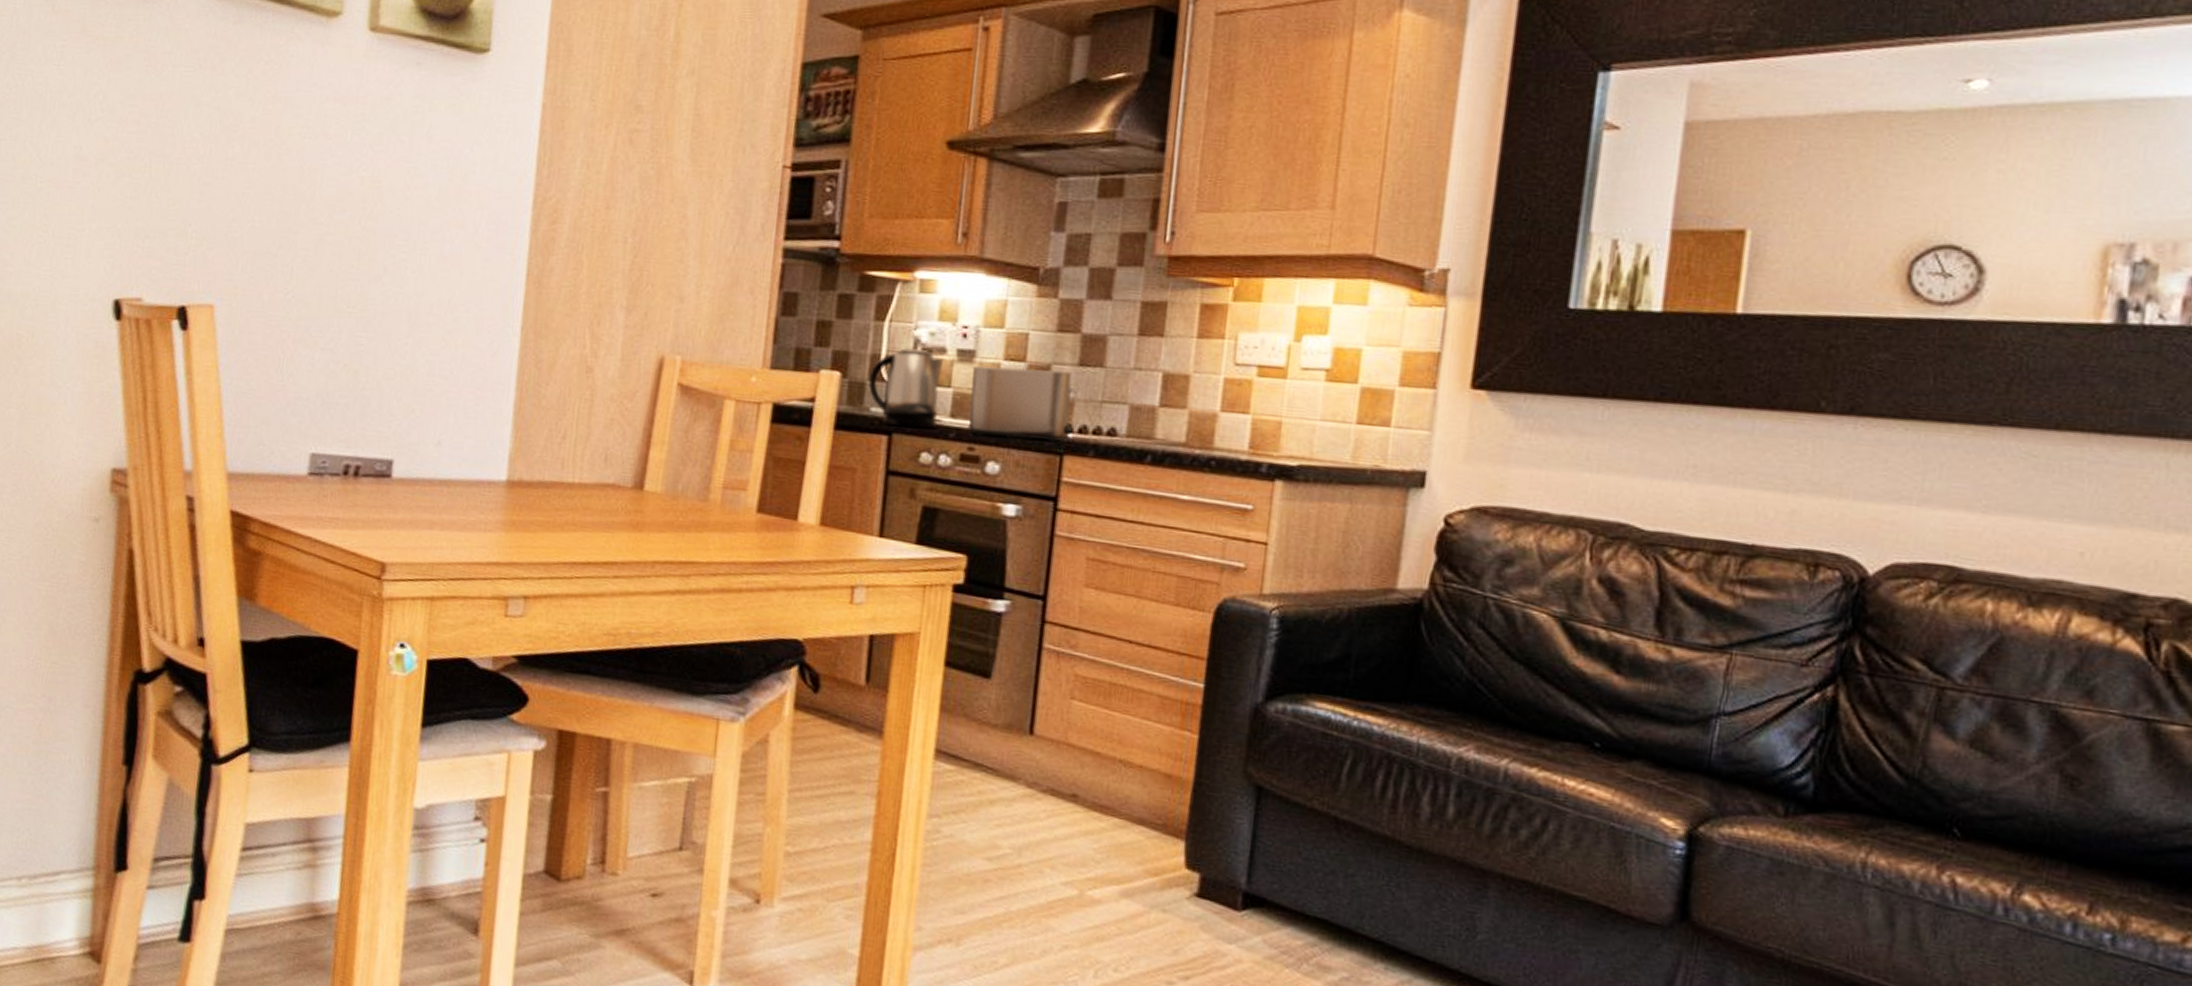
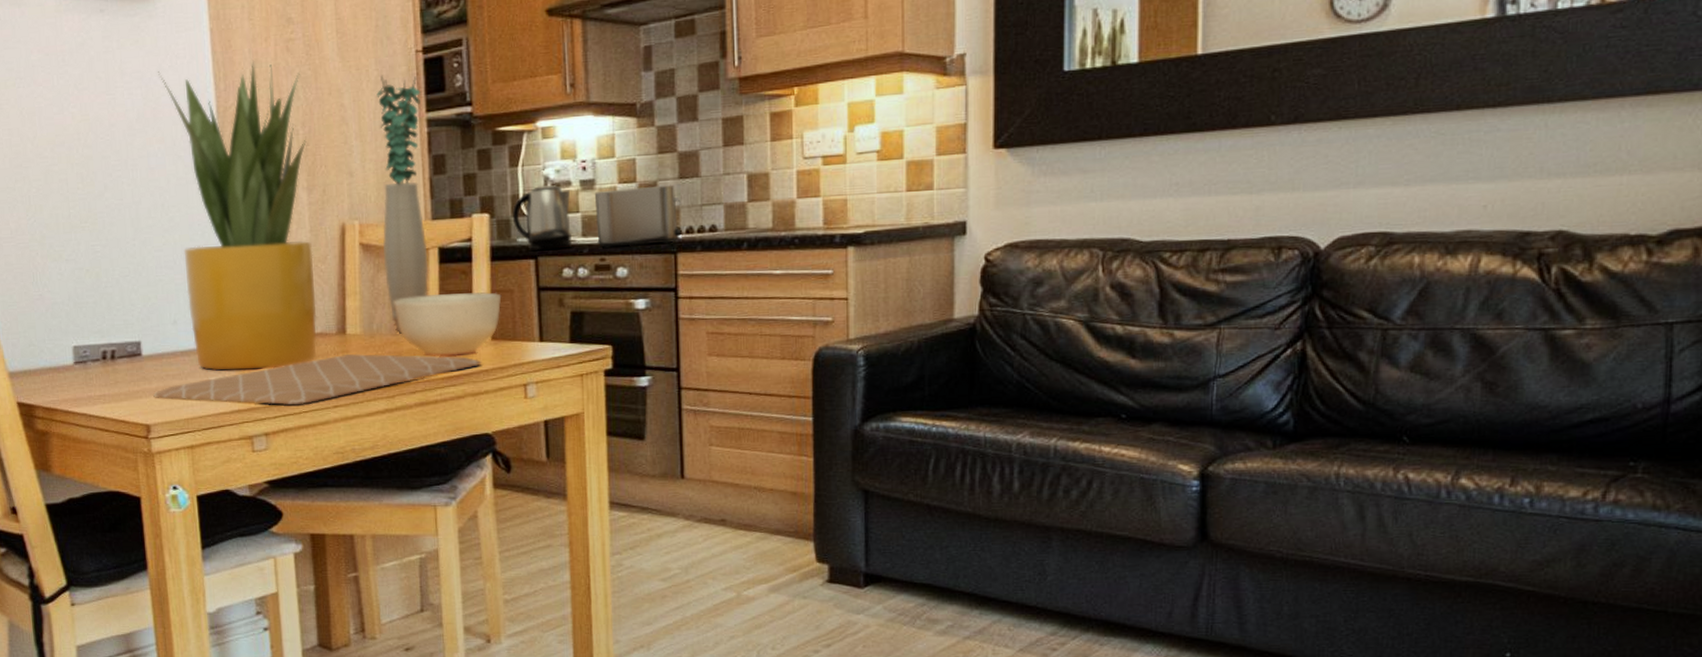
placemat: none [395,515,805,568] -> present [152,354,482,405]
planter: none [456,144,641,518] -> present [157,60,317,371]
vase: none [702,188,782,499] -> present [377,75,429,333]
bowl: none [706,456,841,539] -> present [393,291,502,357]

